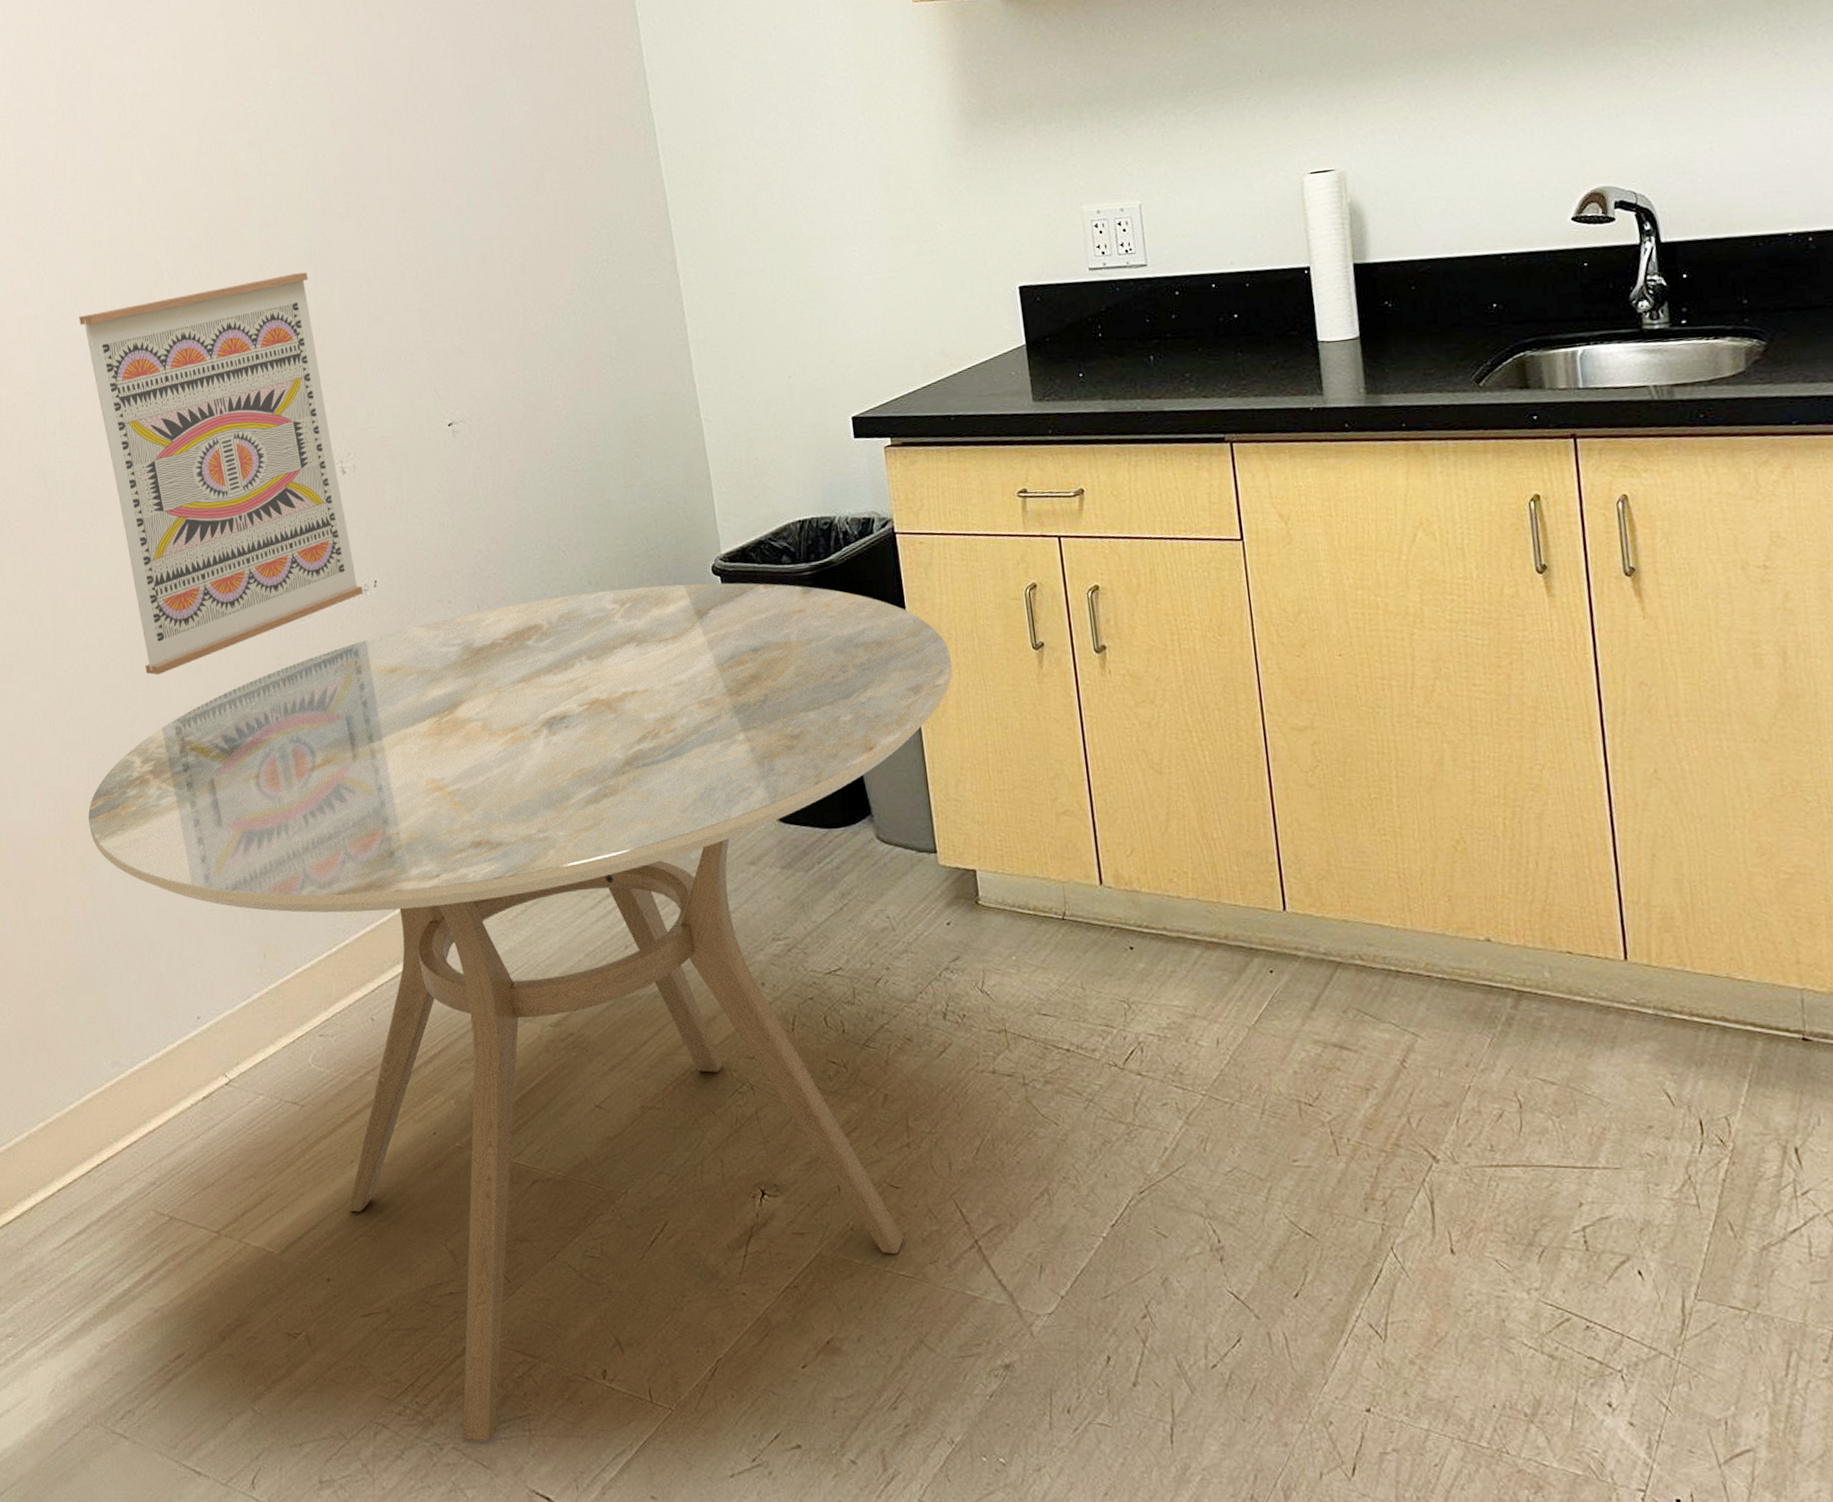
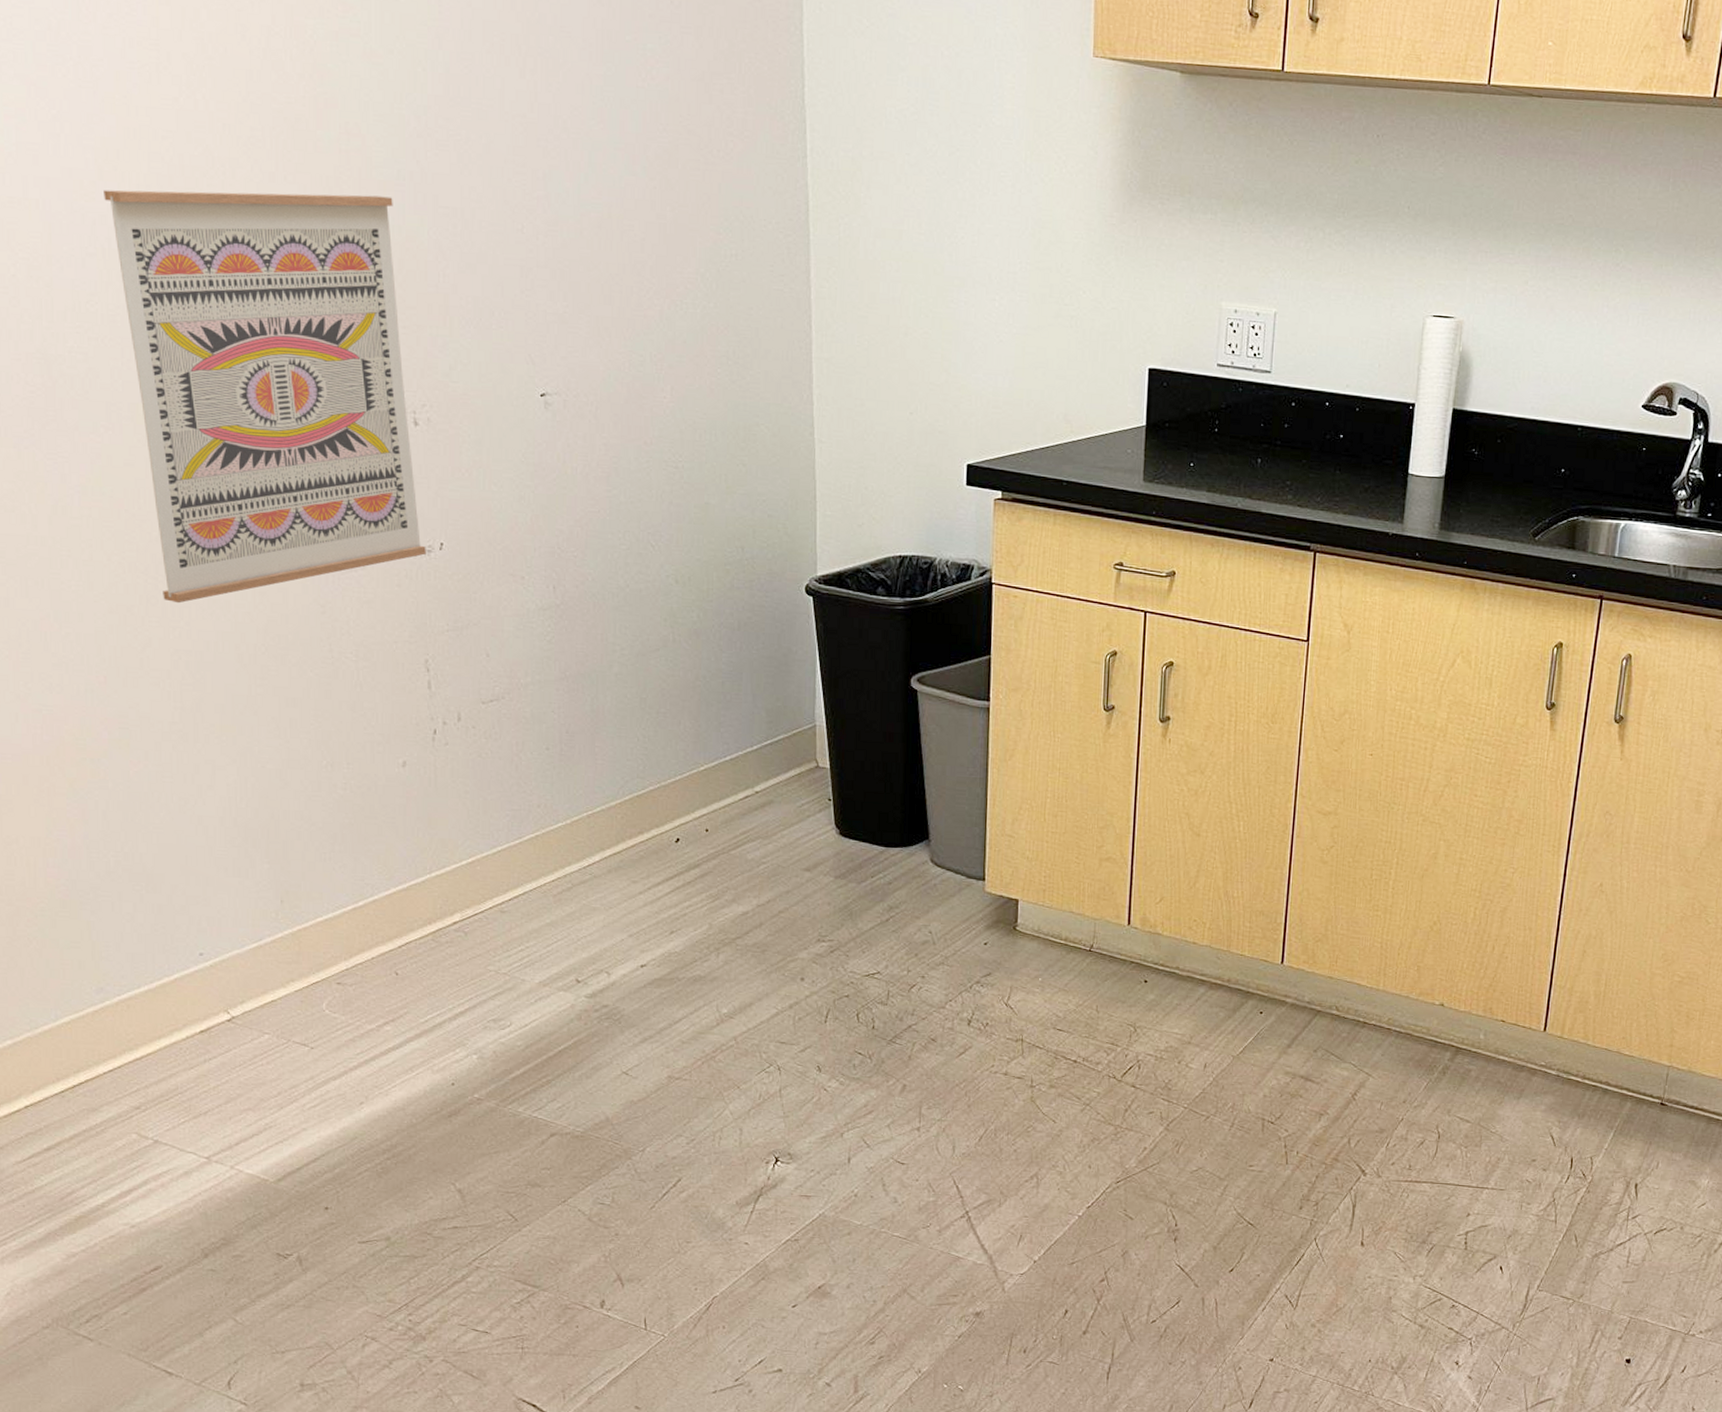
dining table: present [88,582,953,1443] -> none [82,590,1027,1357]

